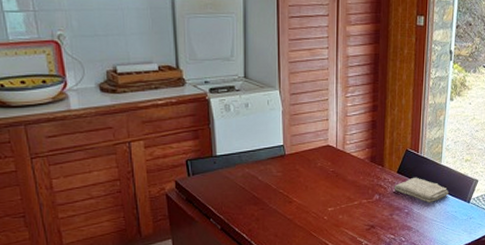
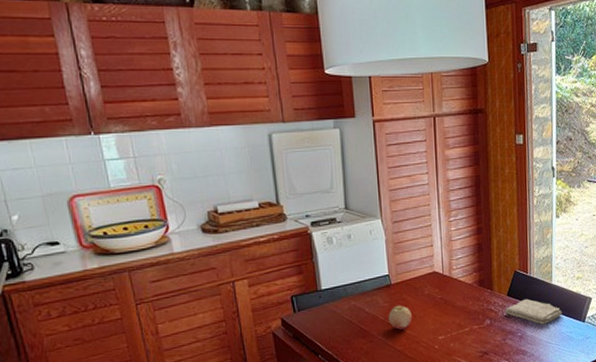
fruit: none [280,175,303,200] -> present [388,305,412,331]

